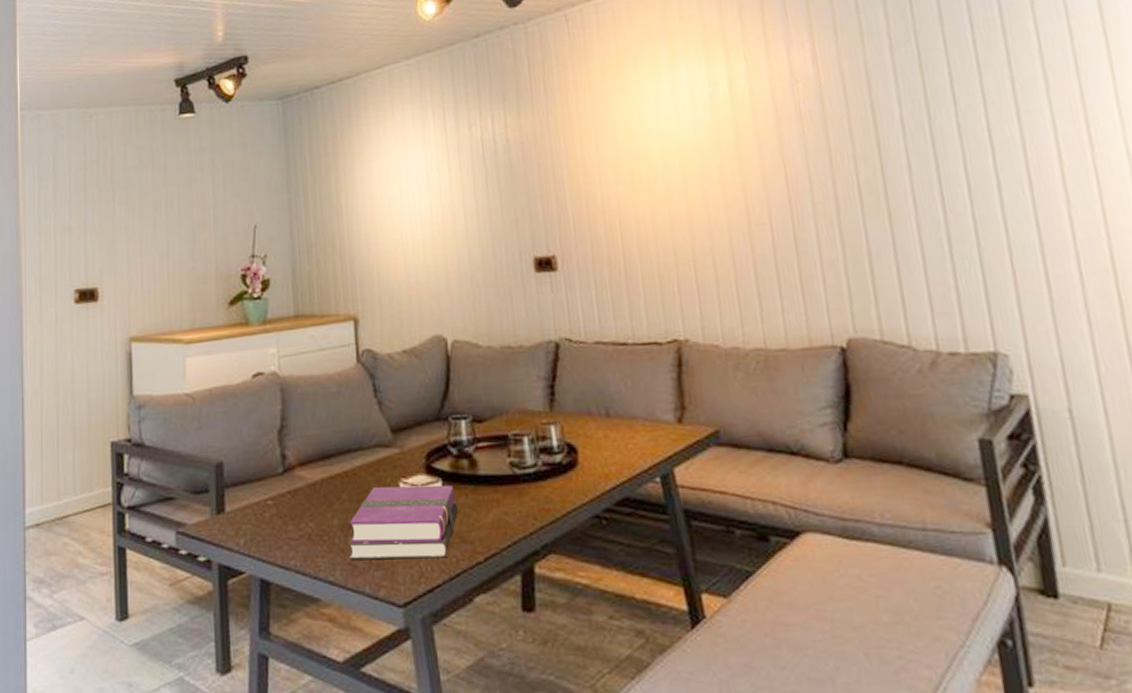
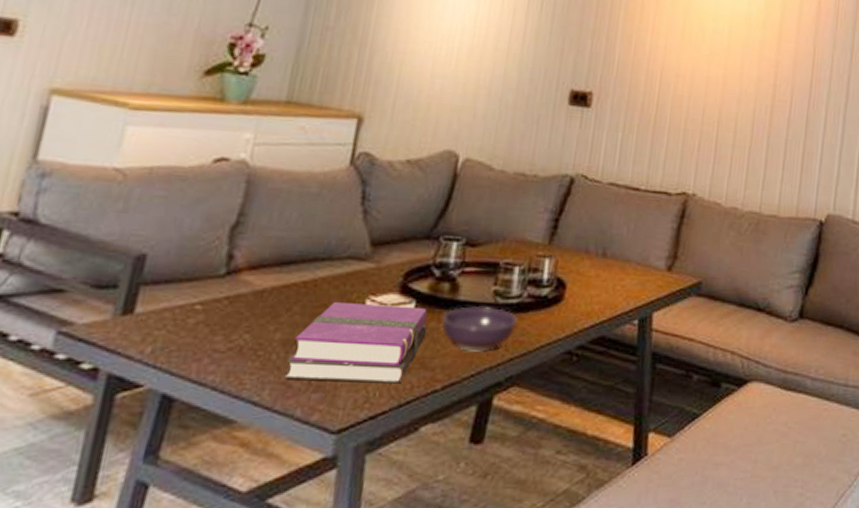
bowl: none [468,477,540,523] -> present [442,305,518,352]

